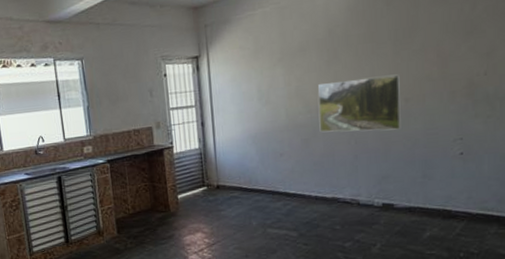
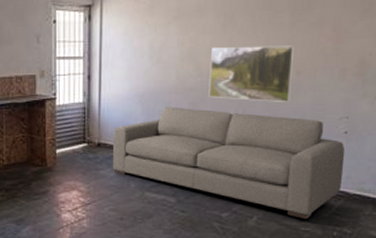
sofa: none [231,143,464,243] -> present [112,106,345,220]

